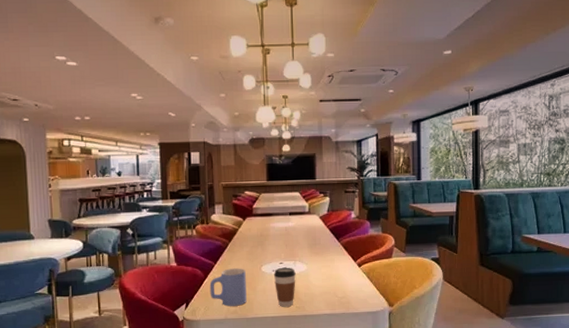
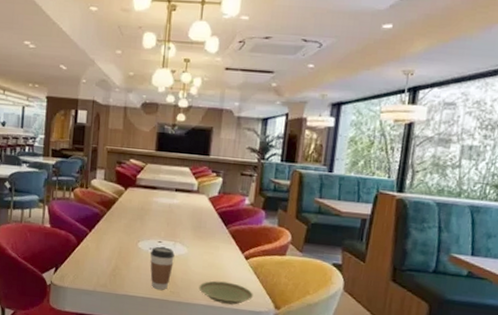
mug: present [209,268,247,307] -> none [81,238,121,280]
plate: none [321,289,369,310] -> present [199,280,253,305]

